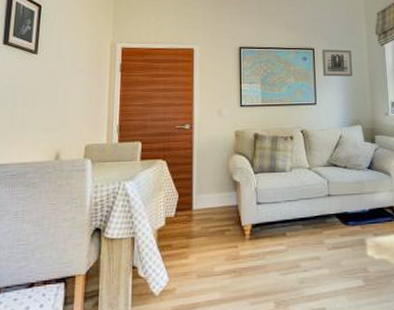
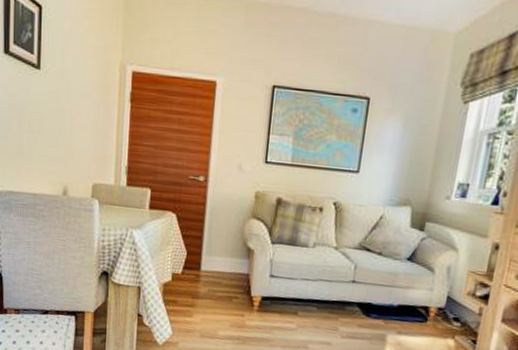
wall art: present [321,49,353,77] -> none [374,99,420,142]

